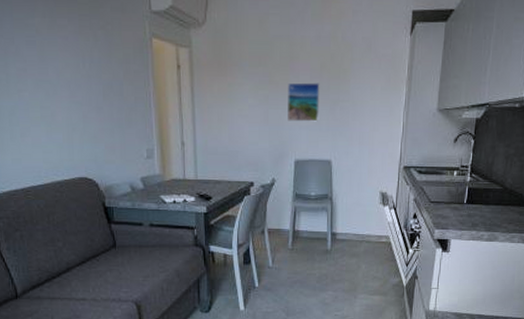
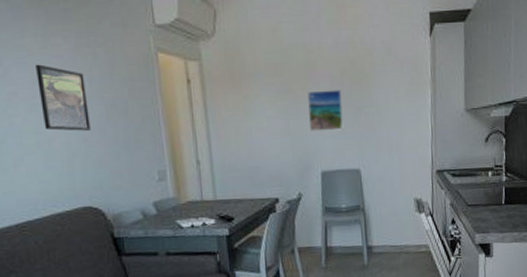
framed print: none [43,43,90,108] -> present [36,64,92,131]

